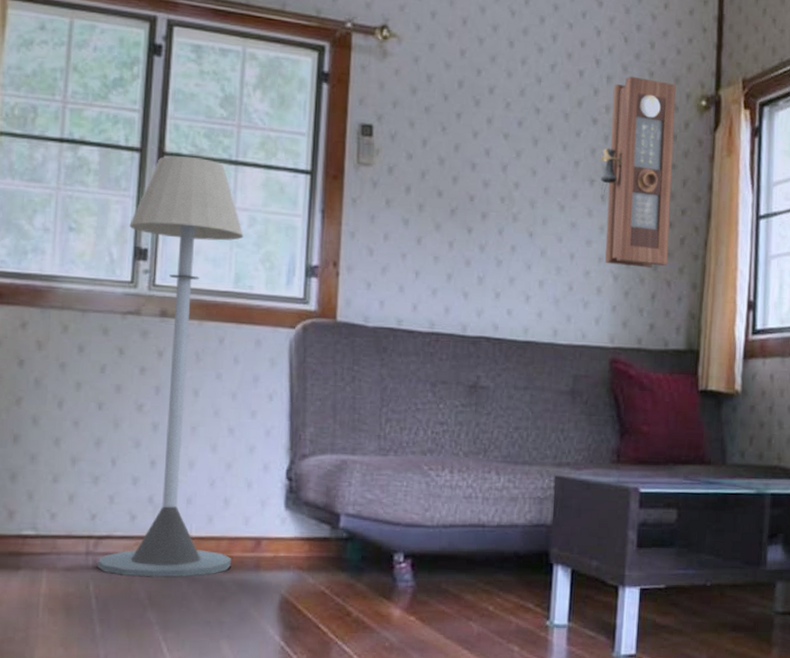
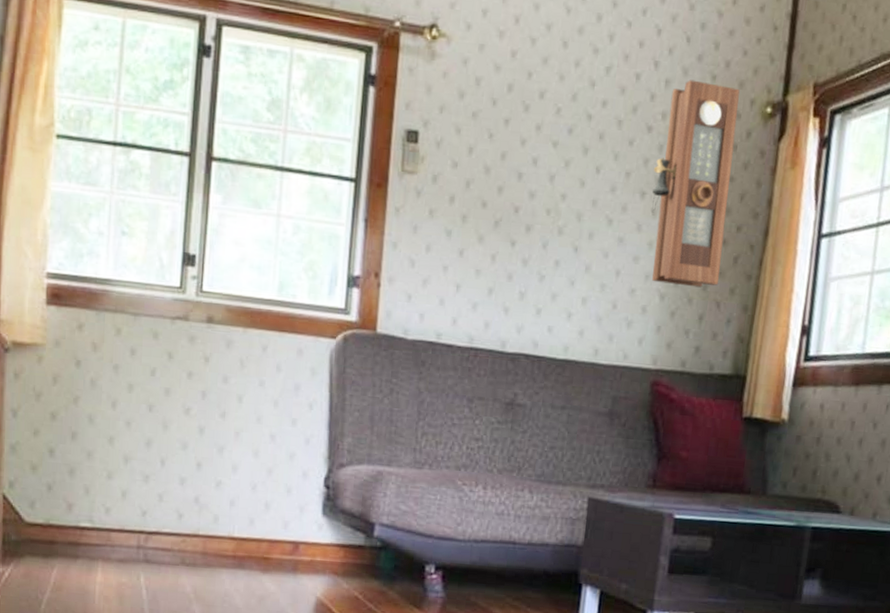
floor lamp: present [98,156,244,578] -> none [148,160,288,575]

